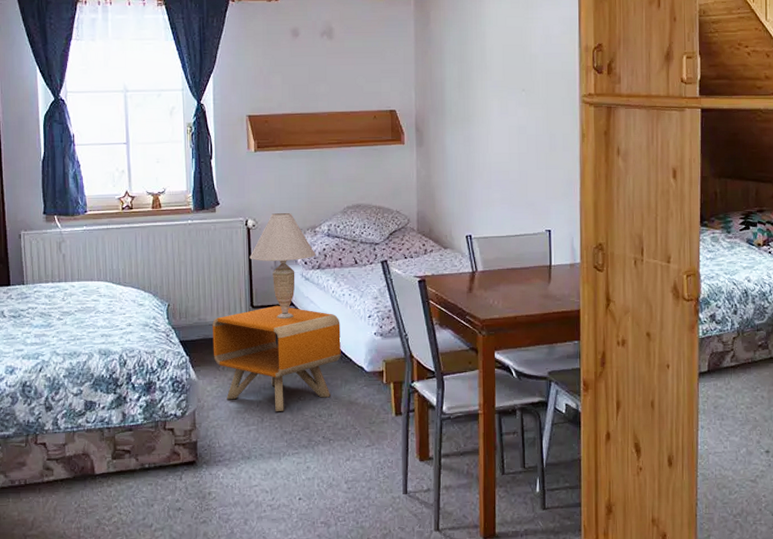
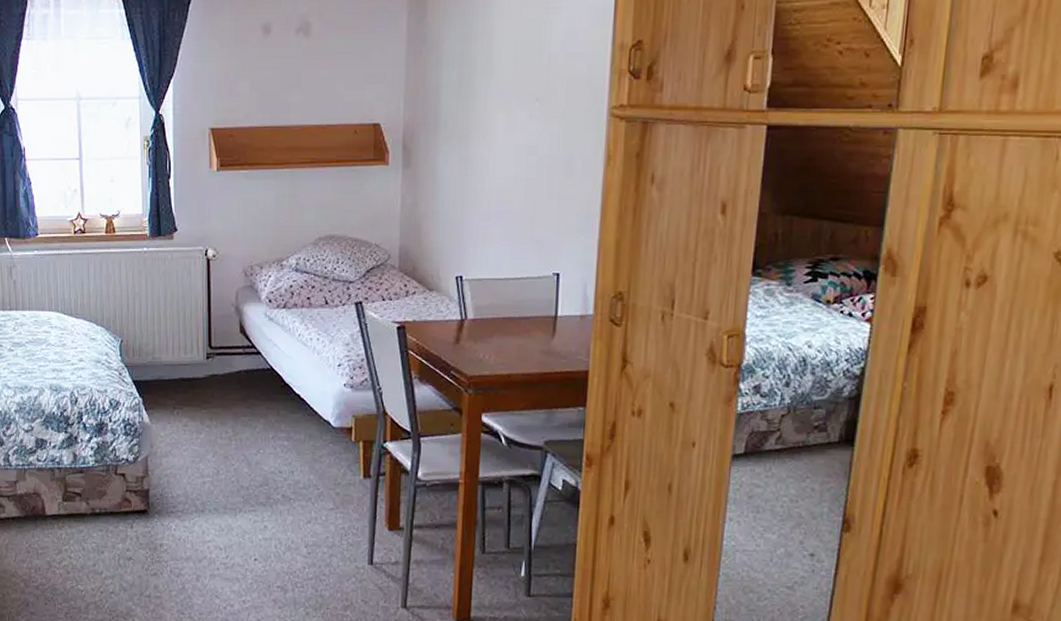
nightstand: present [212,305,341,411] -> none [167,347,306,464]
table lamp: present [250,212,316,320] -> none [209,242,282,363]

